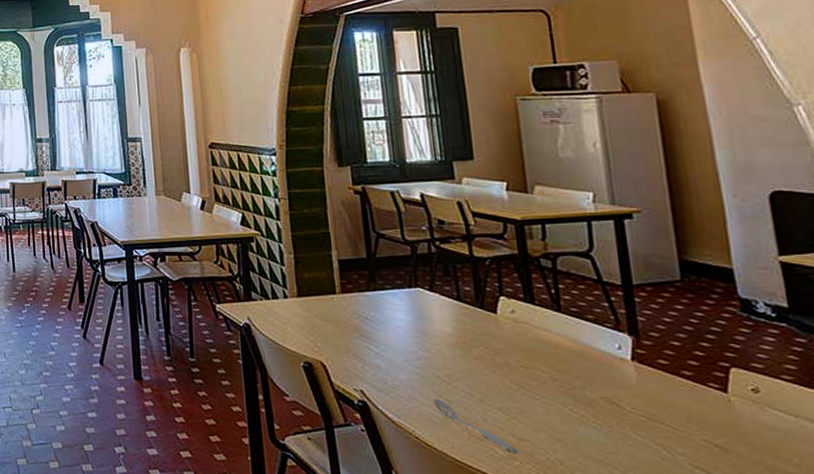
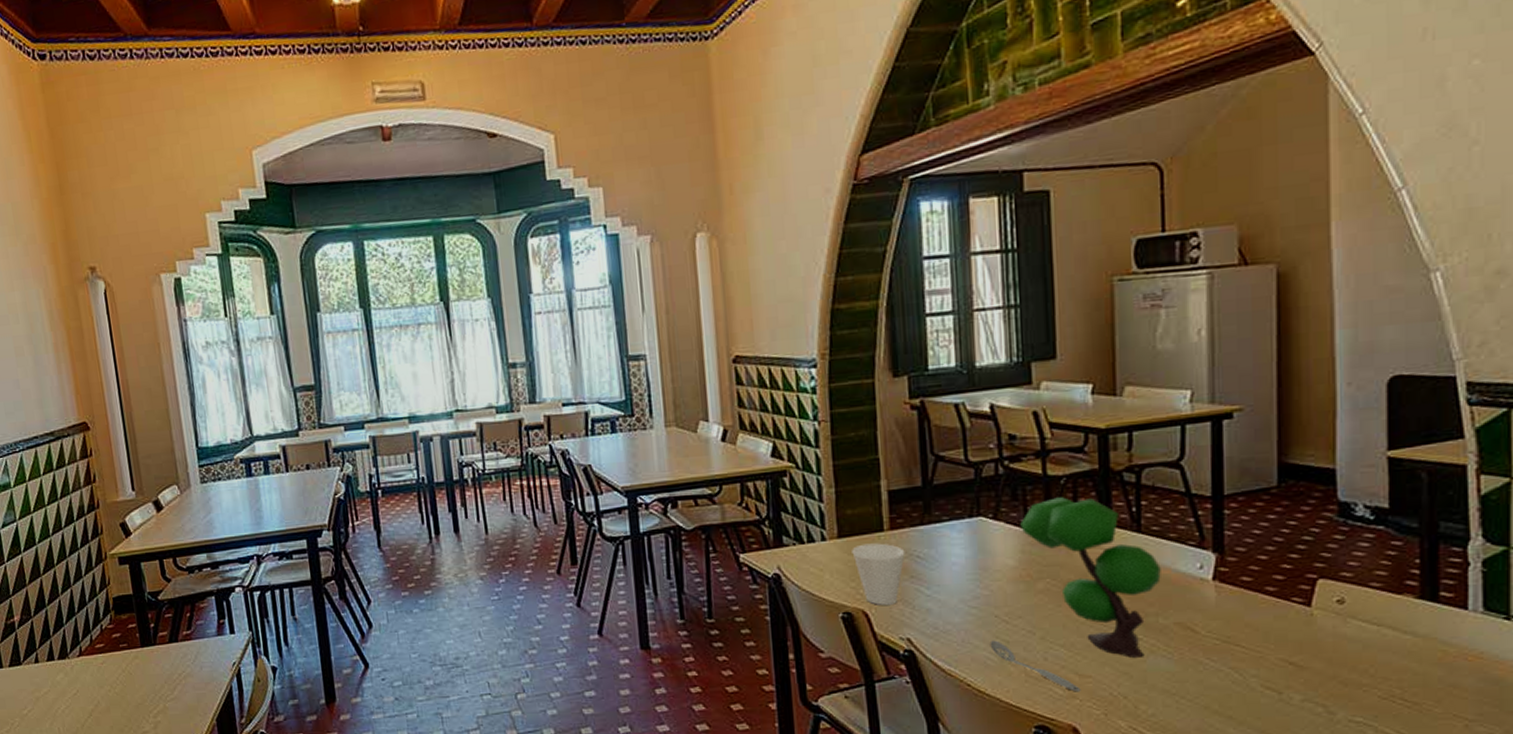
cup: none [309,303,355,359] -> present [852,543,905,605]
plant: none [453,276,584,428] -> present [1020,497,1161,659]

